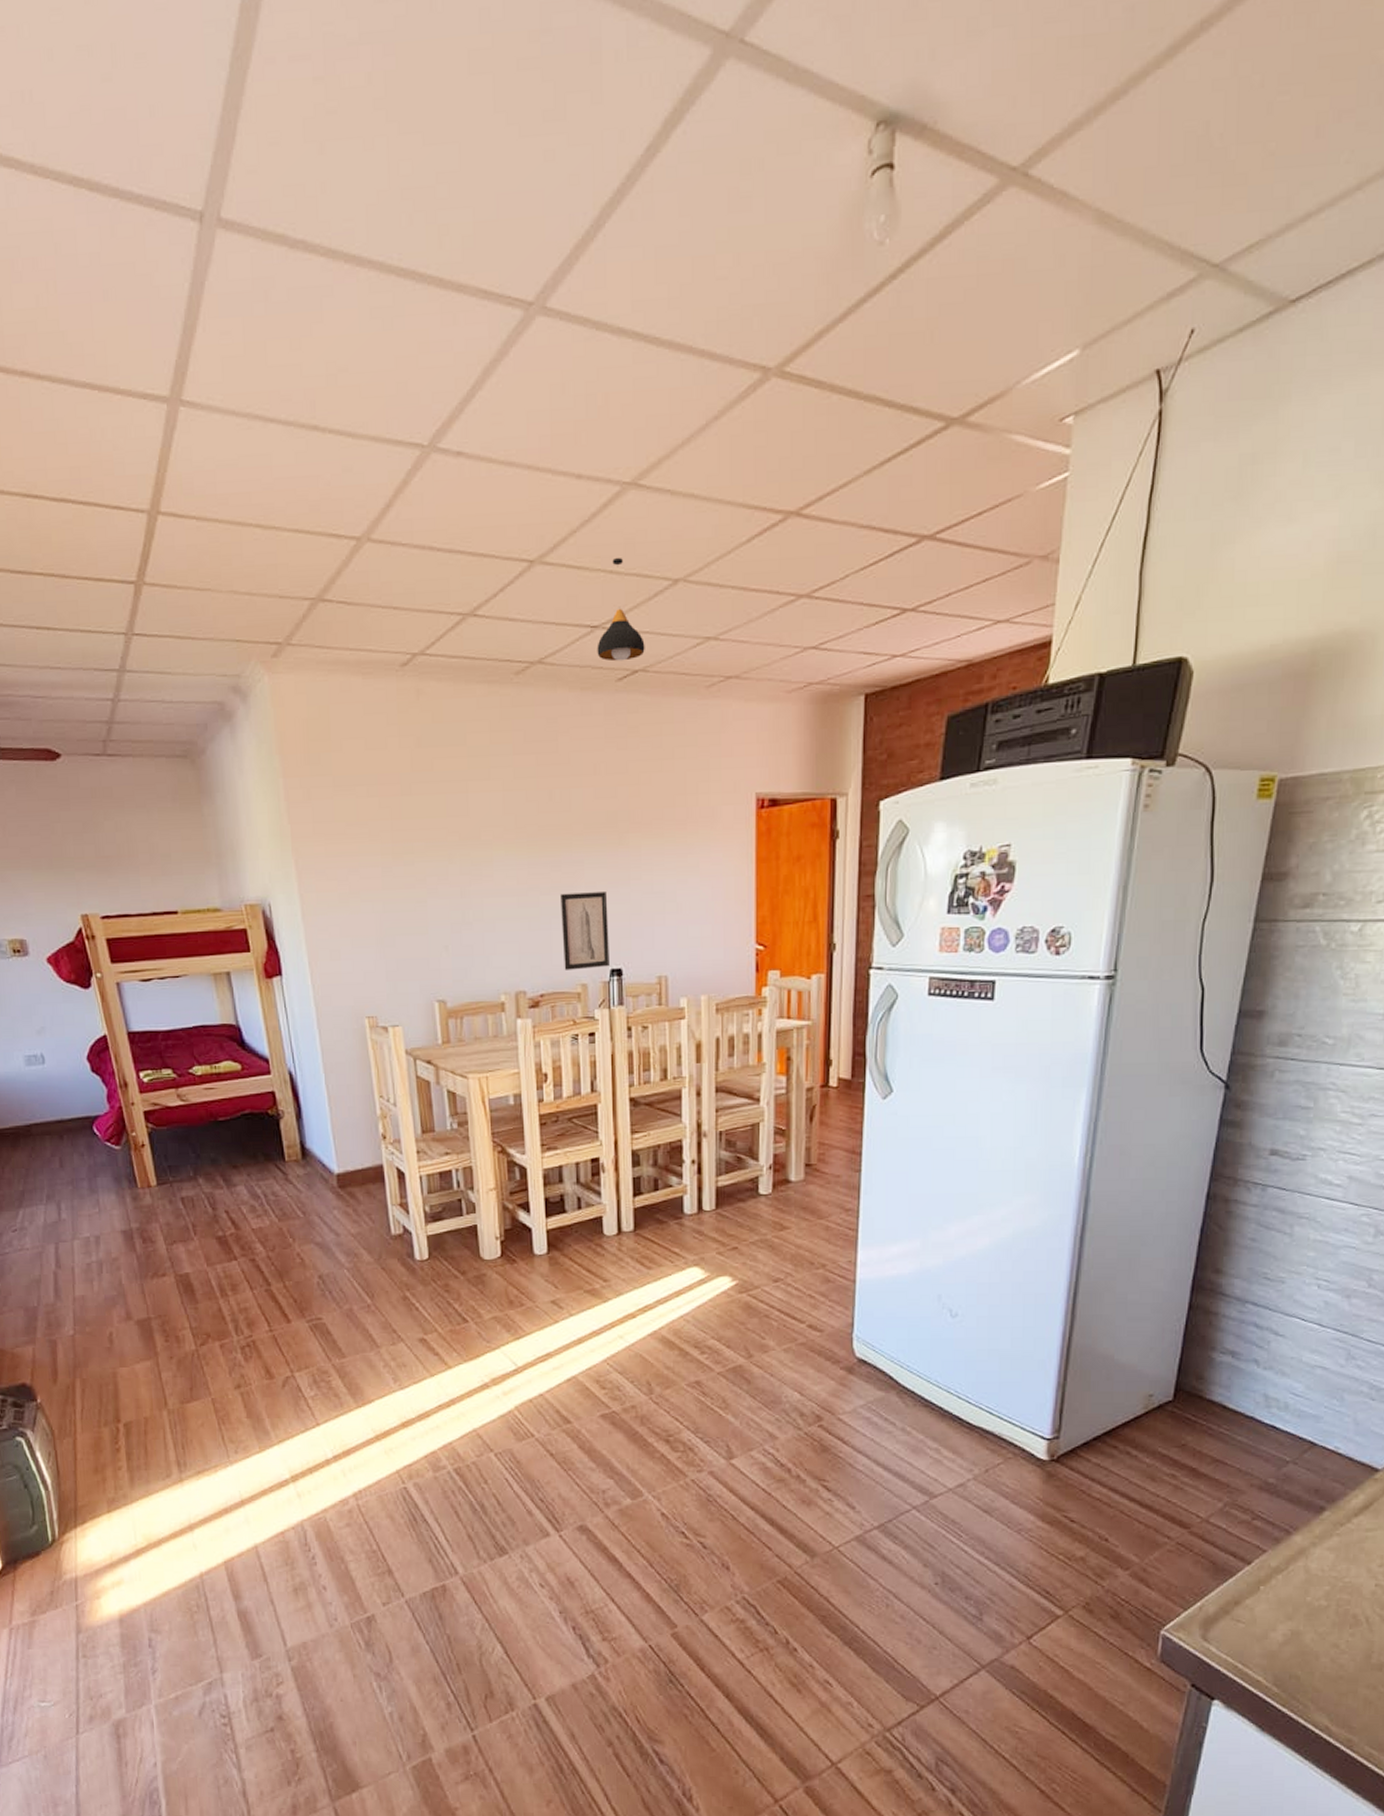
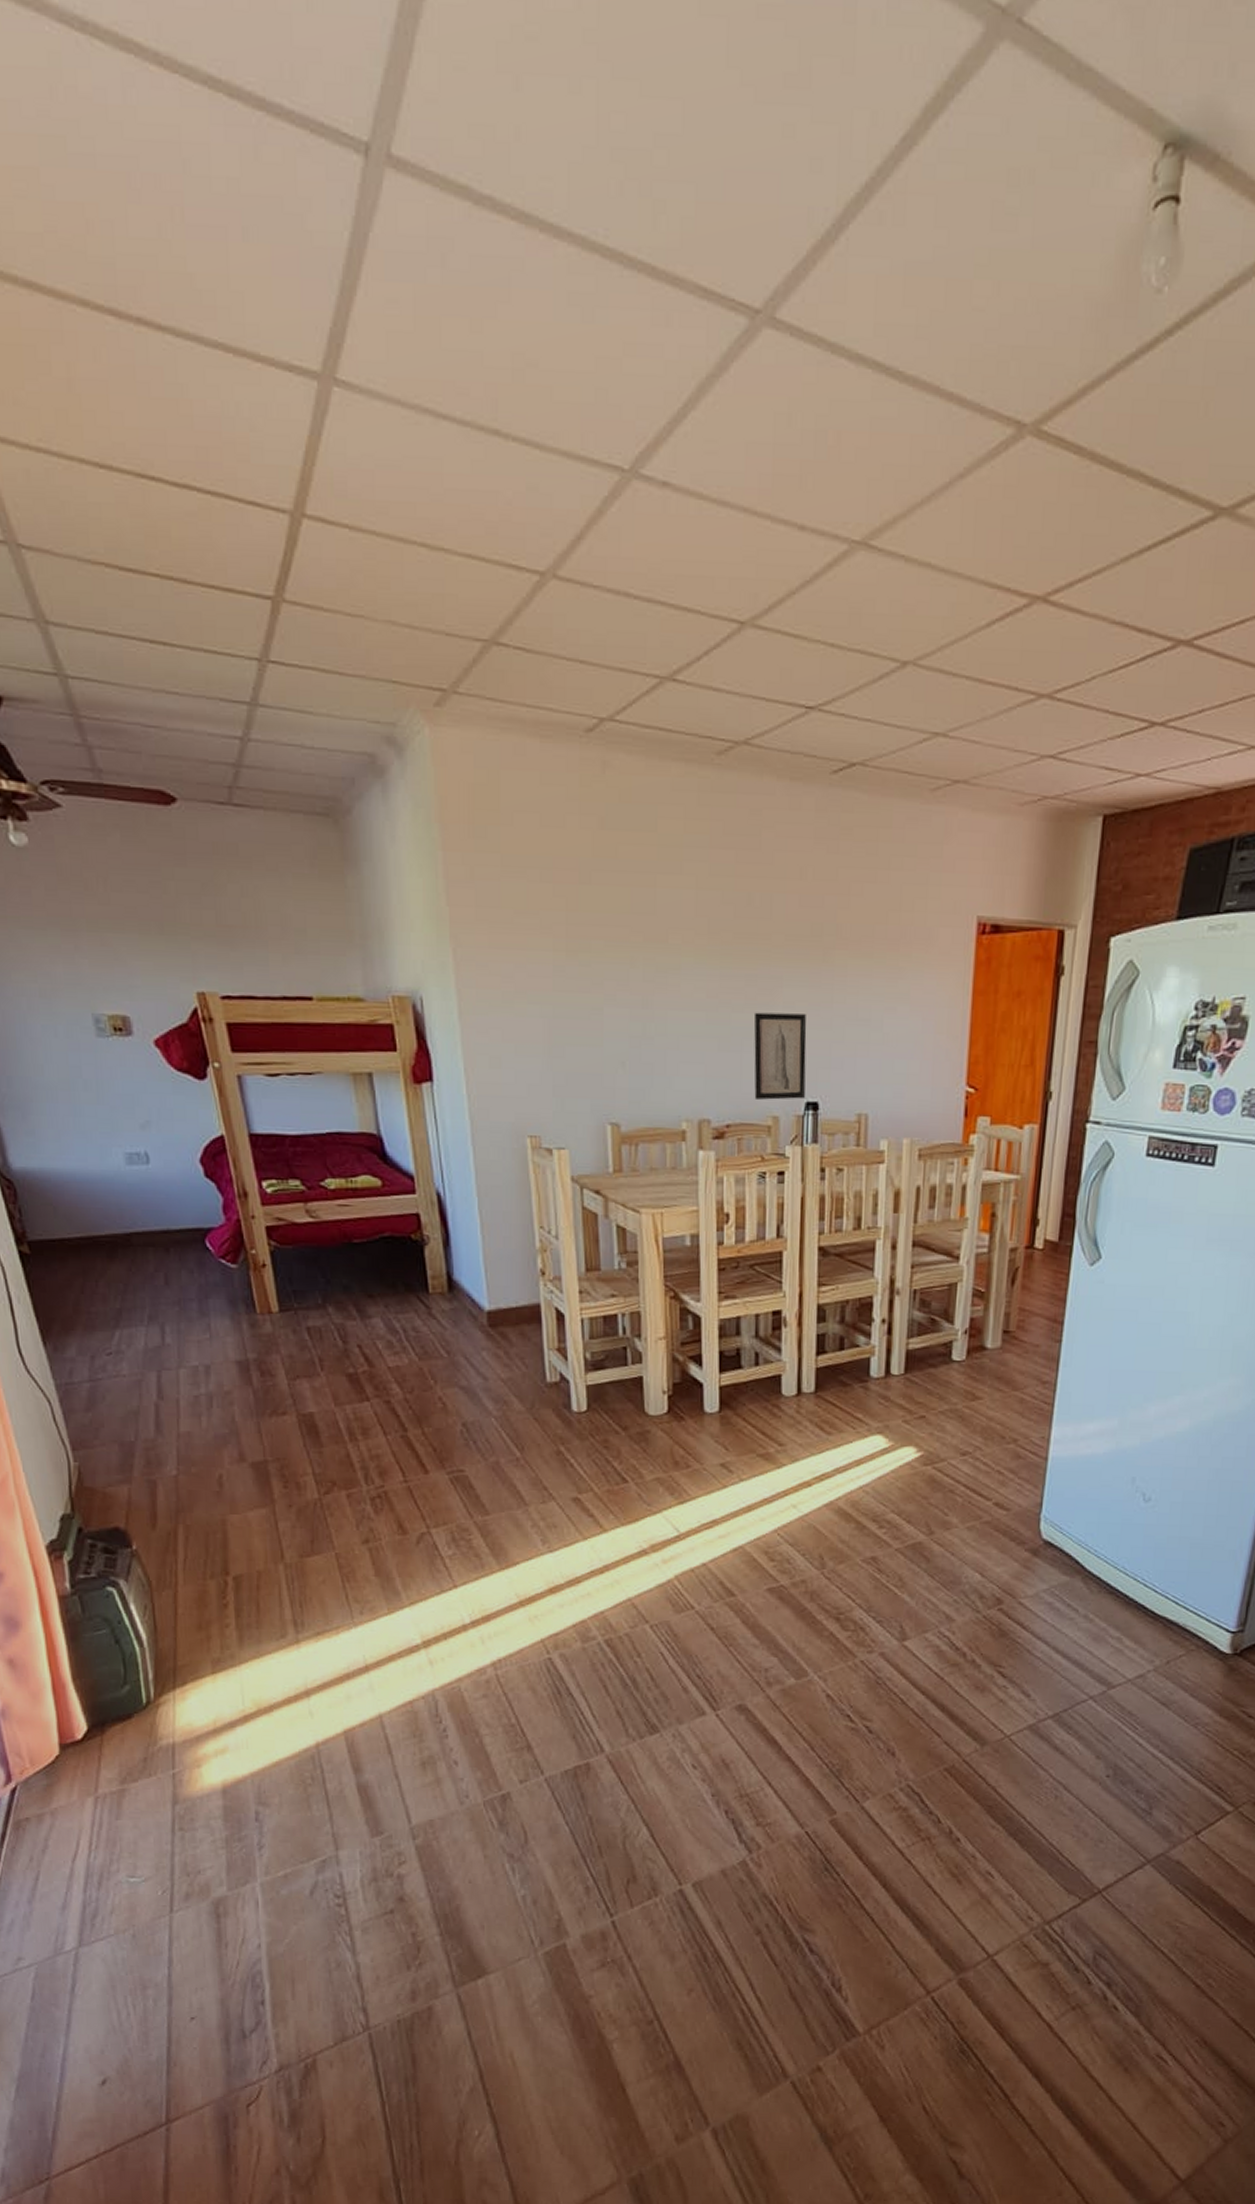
pendant light: present [597,557,645,662] -> none [811,628,865,751]

